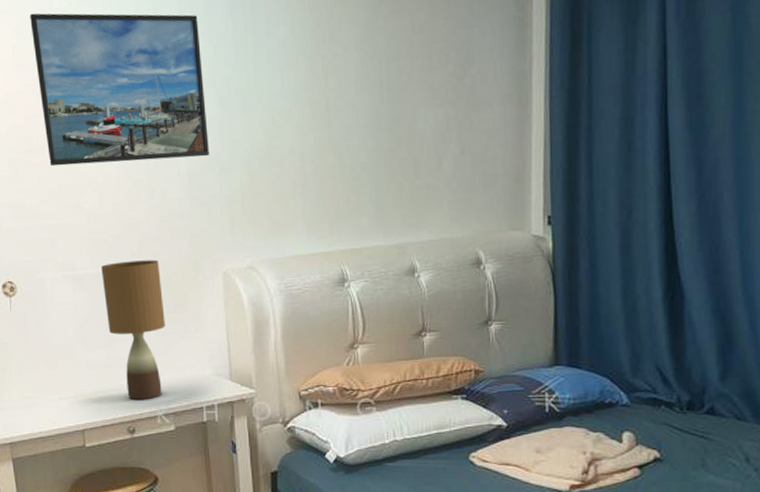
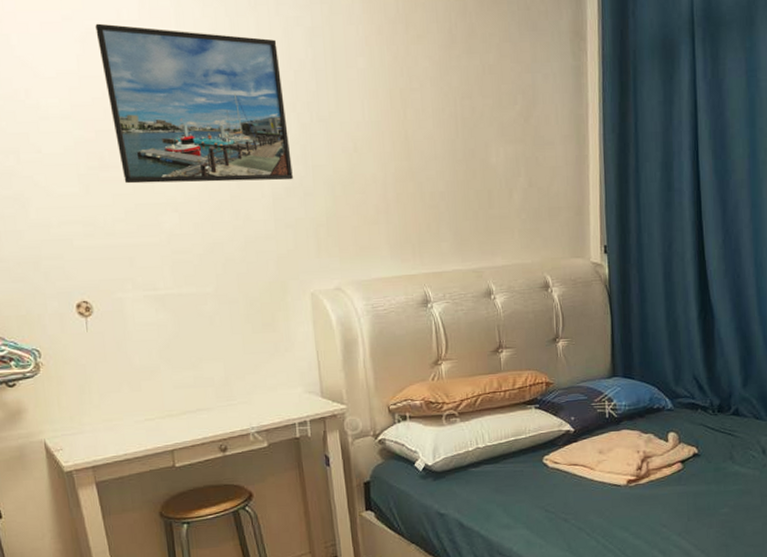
table lamp: present [101,260,165,401] -> none [185,280,255,419]

